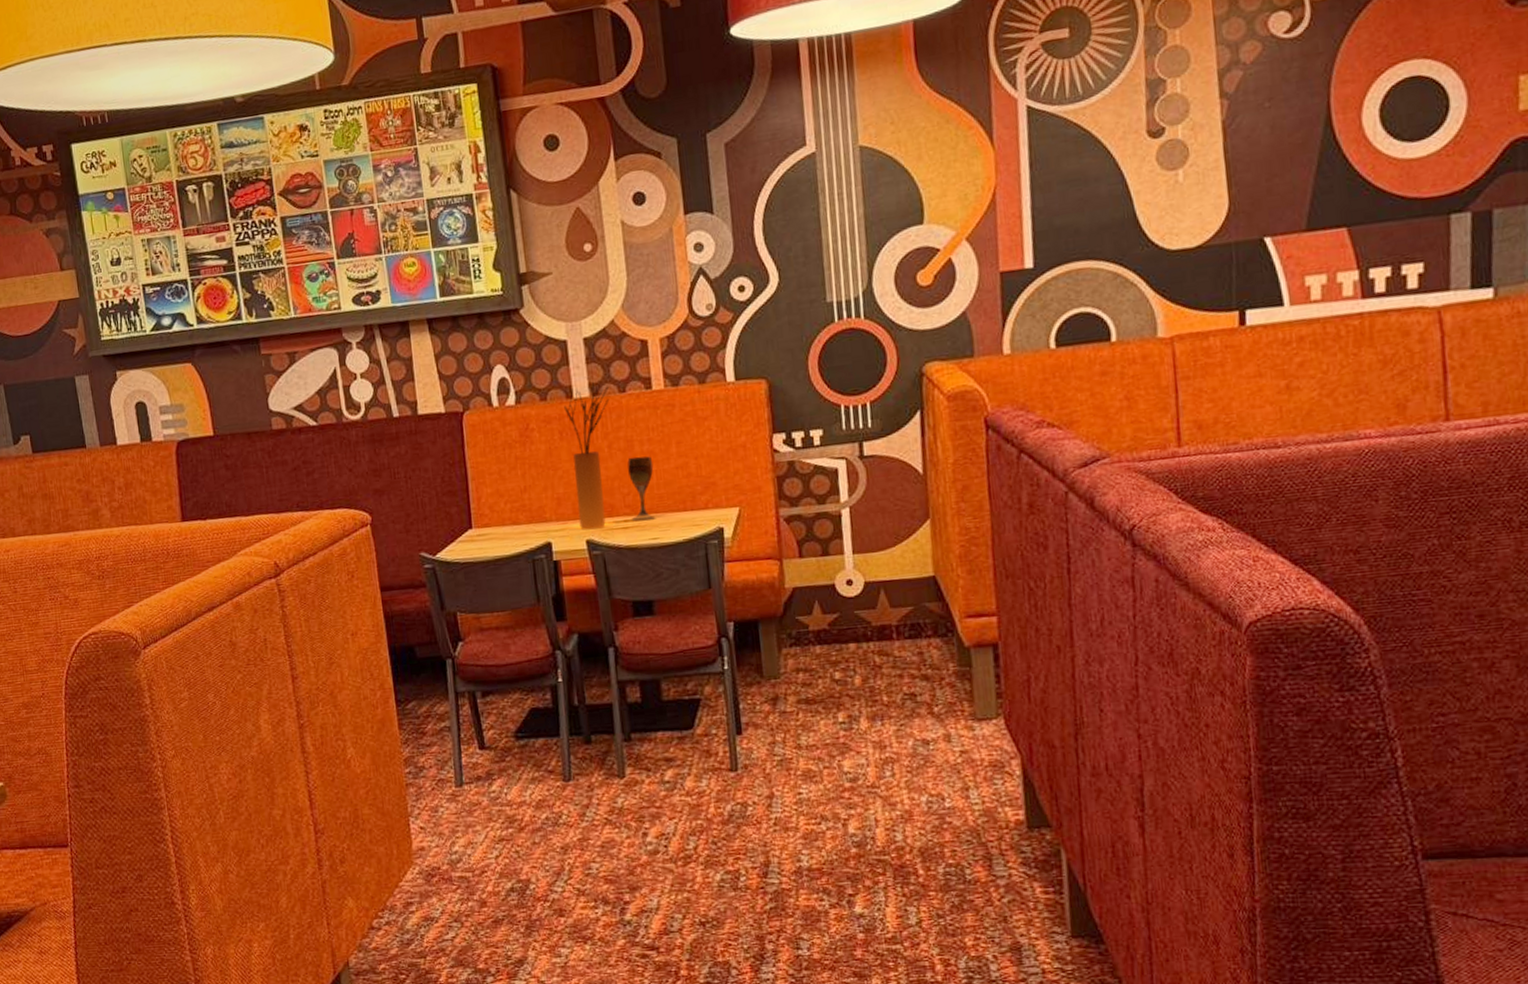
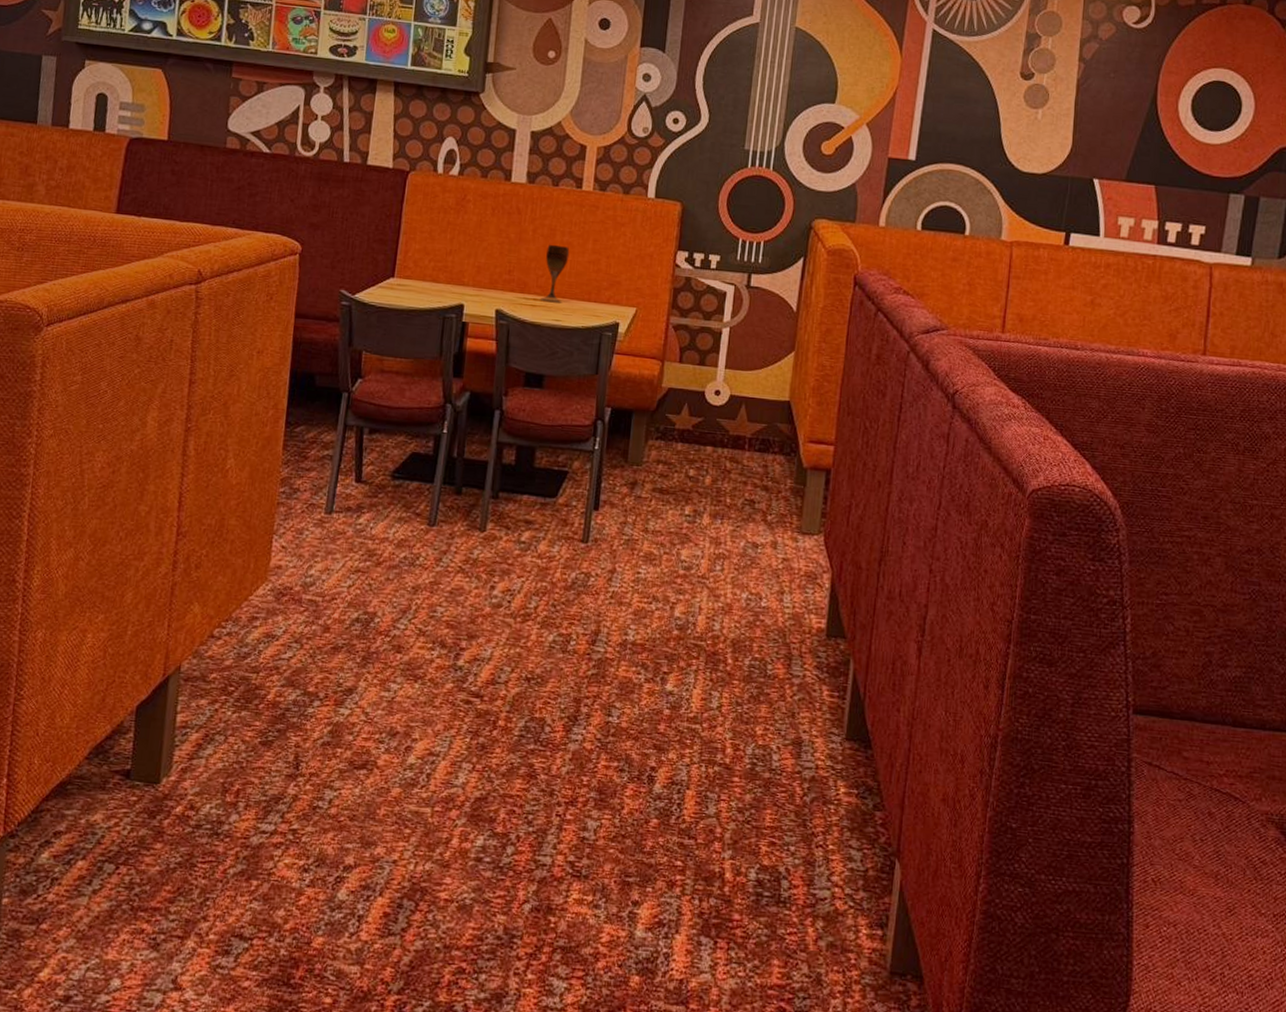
vase: present [564,381,610,531] -> none [492,170,544,302]

